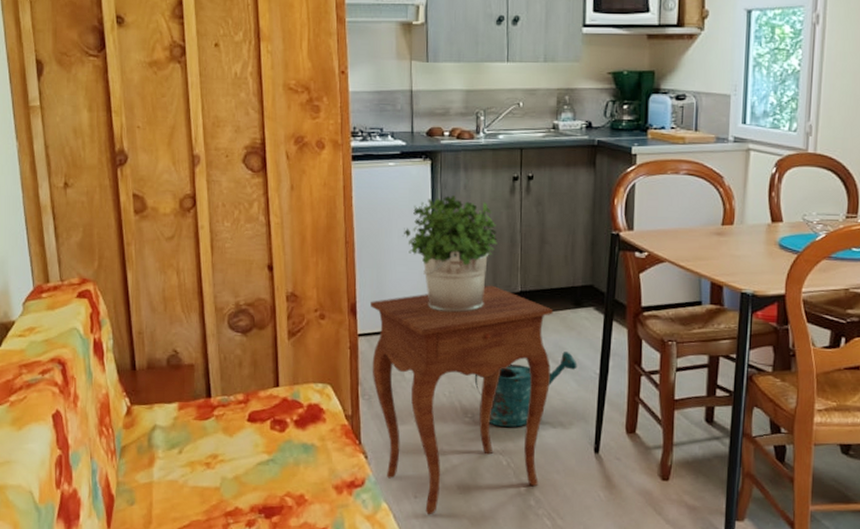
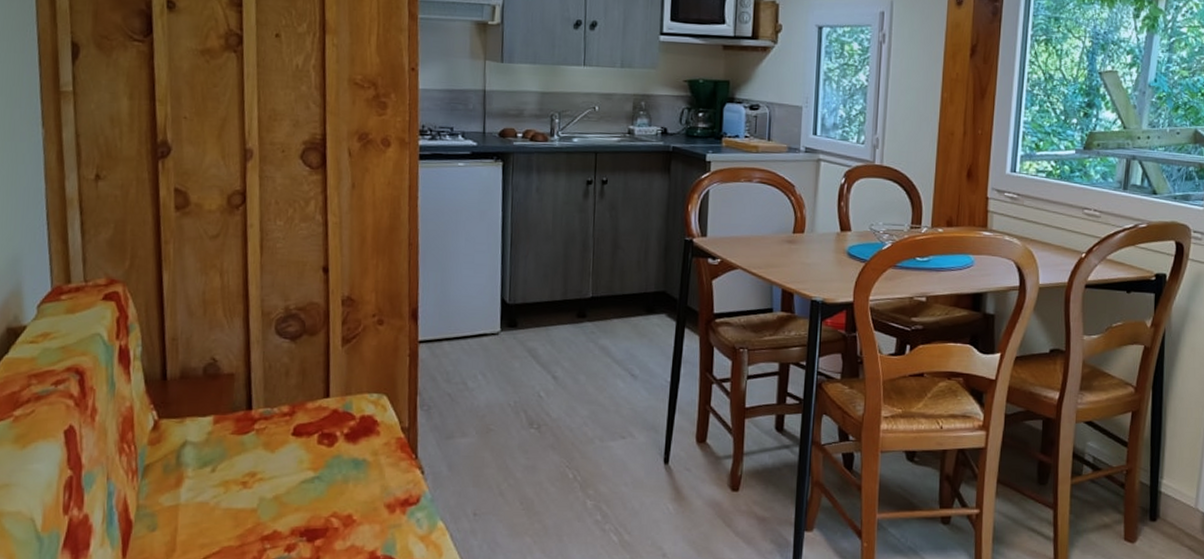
side table: present [370,285,554,515] -> none [432,290,625,534]
potted plant: present [403,194,498,313] -> none [470,197,569,319]
watering can: present [474,352,577,427] -> none [541,359,648,438]

